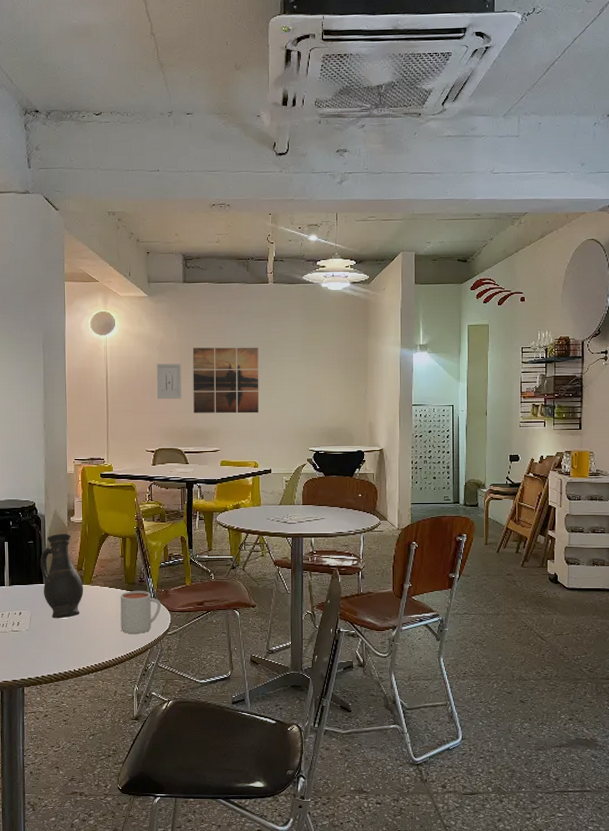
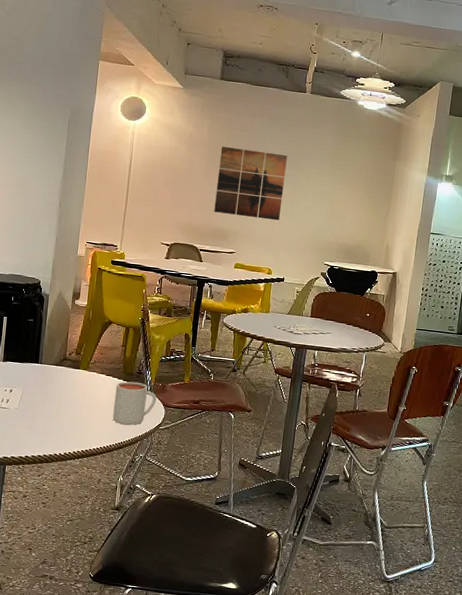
jug: present [40,533,84,619] -> none [37,315,80,401]
wall art: present [157,363,182,400] -> none [179,157,208,196]

